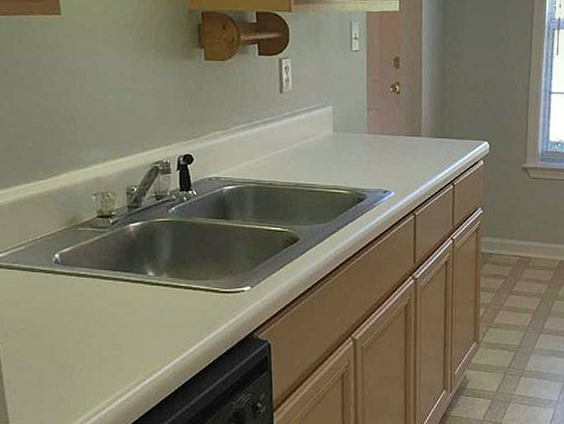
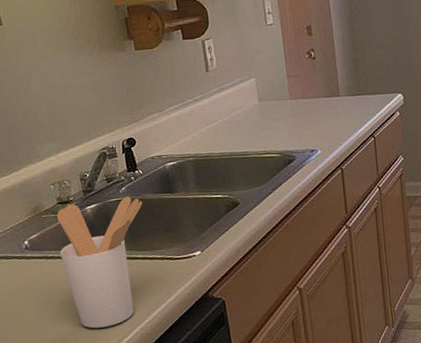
utensil holder: none [94,218,192,359] -> present [56,196,142,329]

